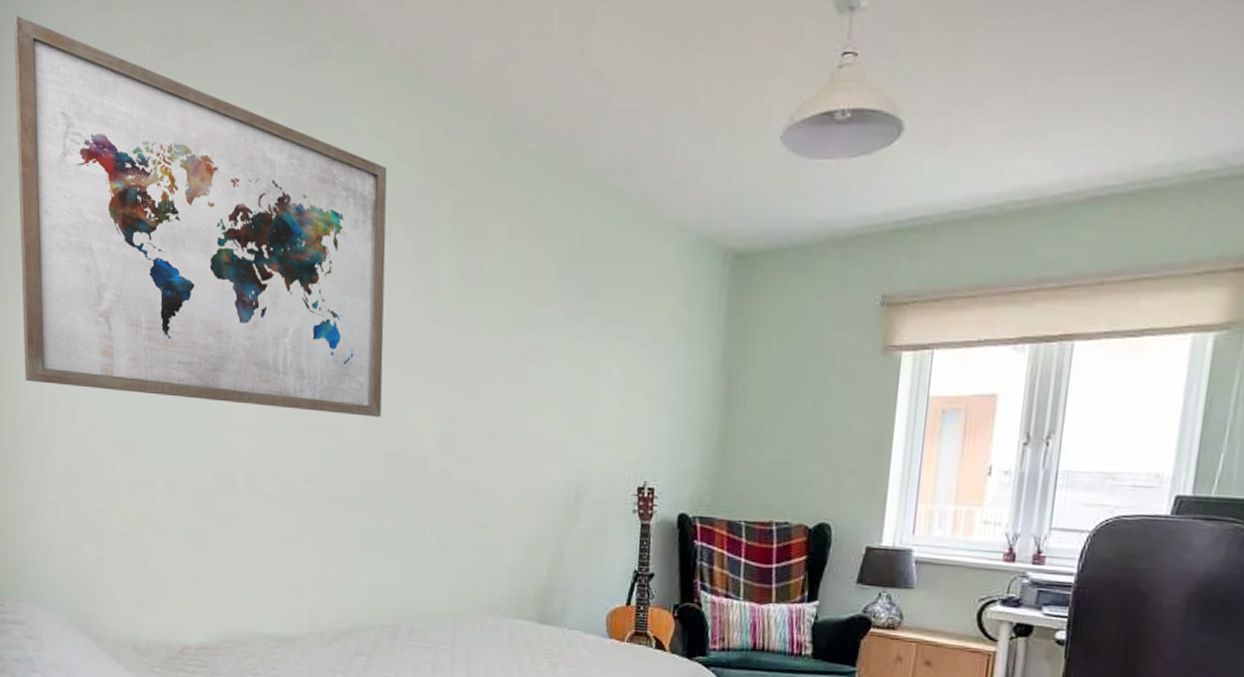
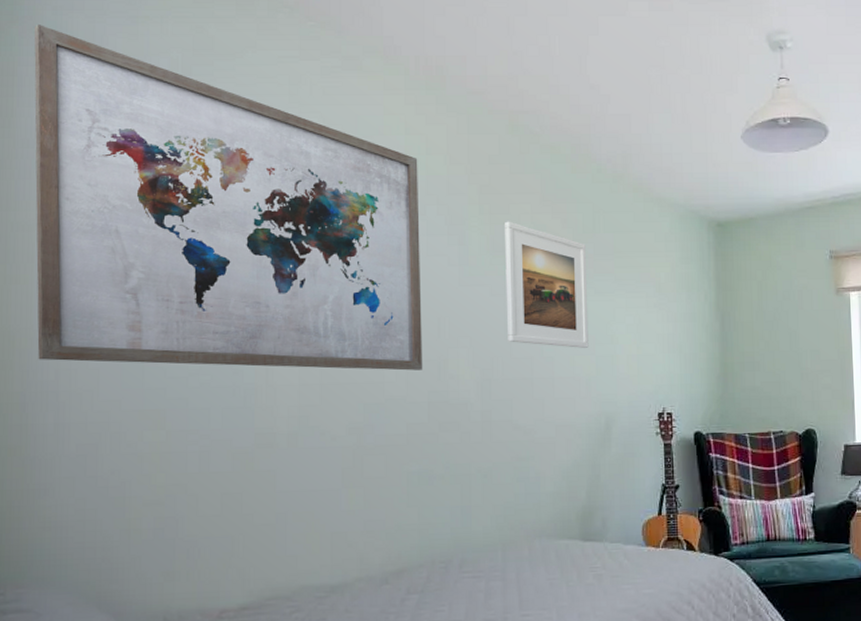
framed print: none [473,246,570,404] -> present [505,221,589,348]

